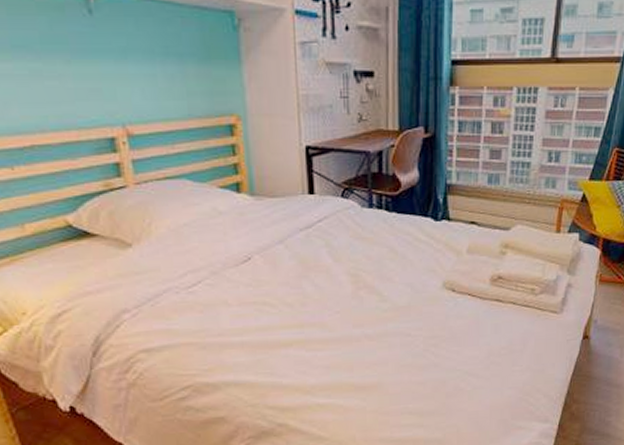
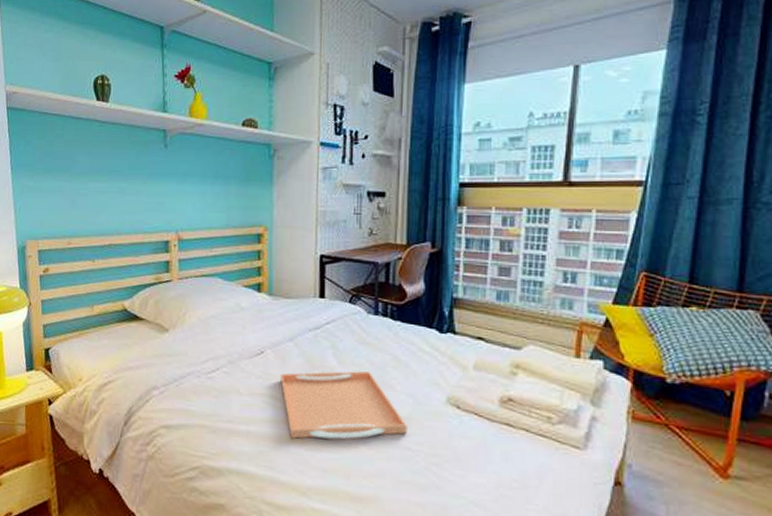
serving tray: none [272,265,407,342] -> present [280,370,407,440]

